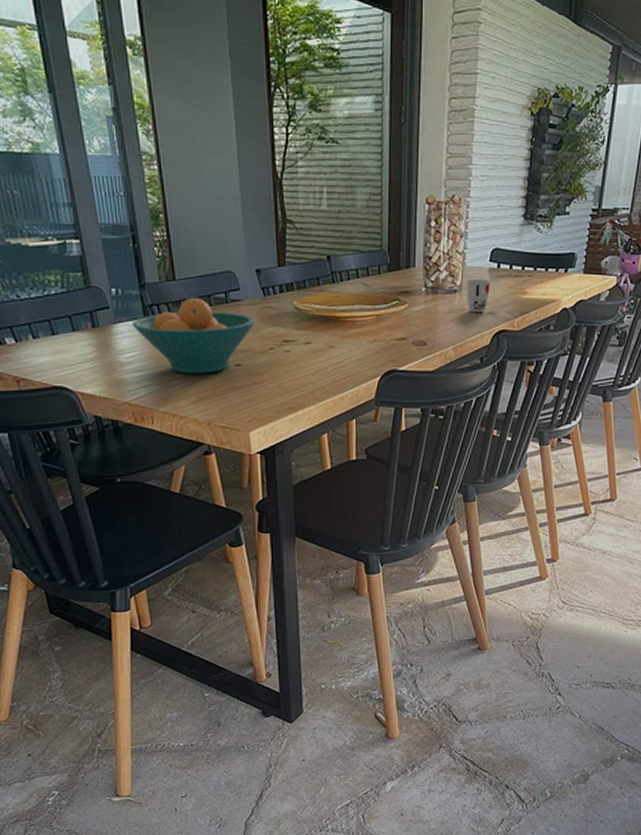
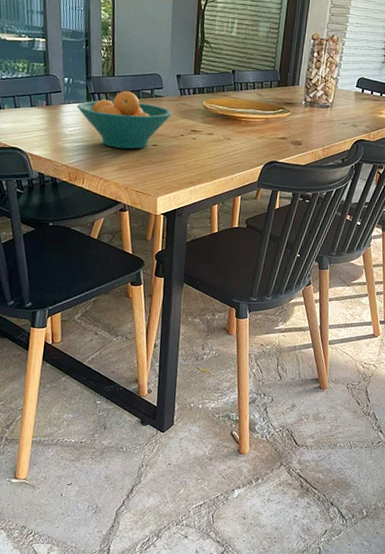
cup: present [466,279,491,312] -> none [335,99,356,124]

